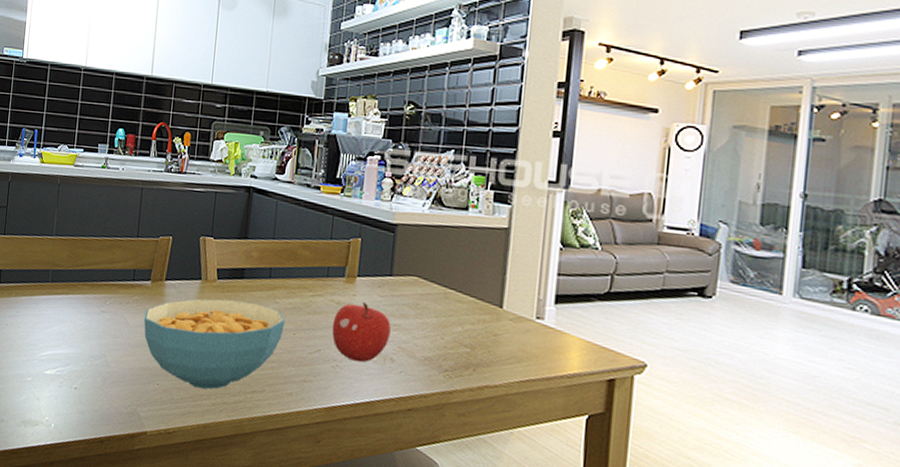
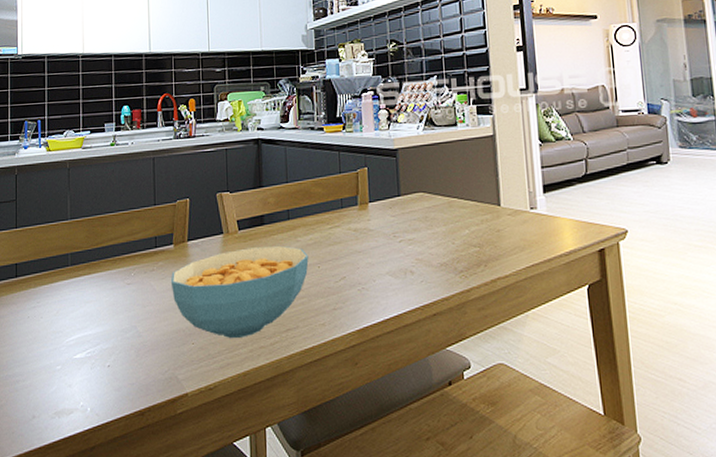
fruit: present [332,302,391,363] -> none [353,225,407,281]

